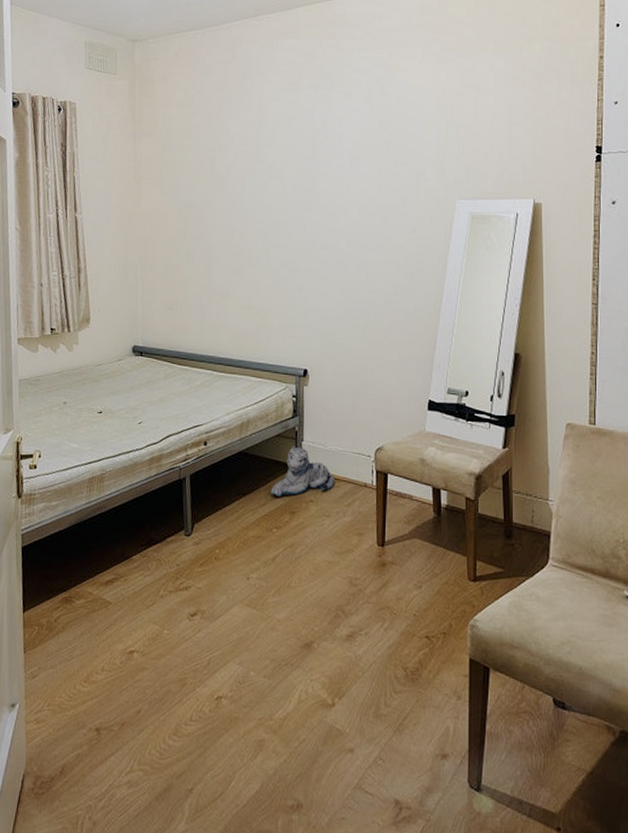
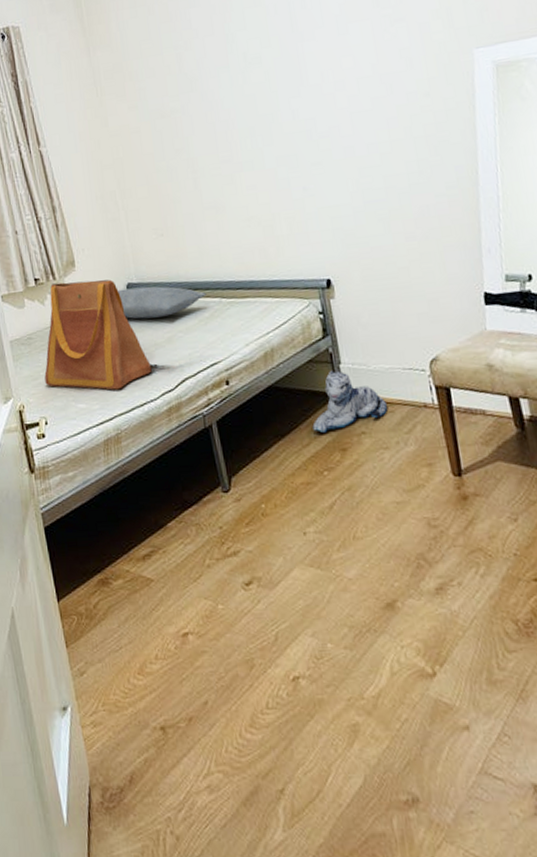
tote bag: none [45,335,142,436] -> present [44,279,152,390]
pillow: none [123,350,201,379] -> present [117,286,206,319]

